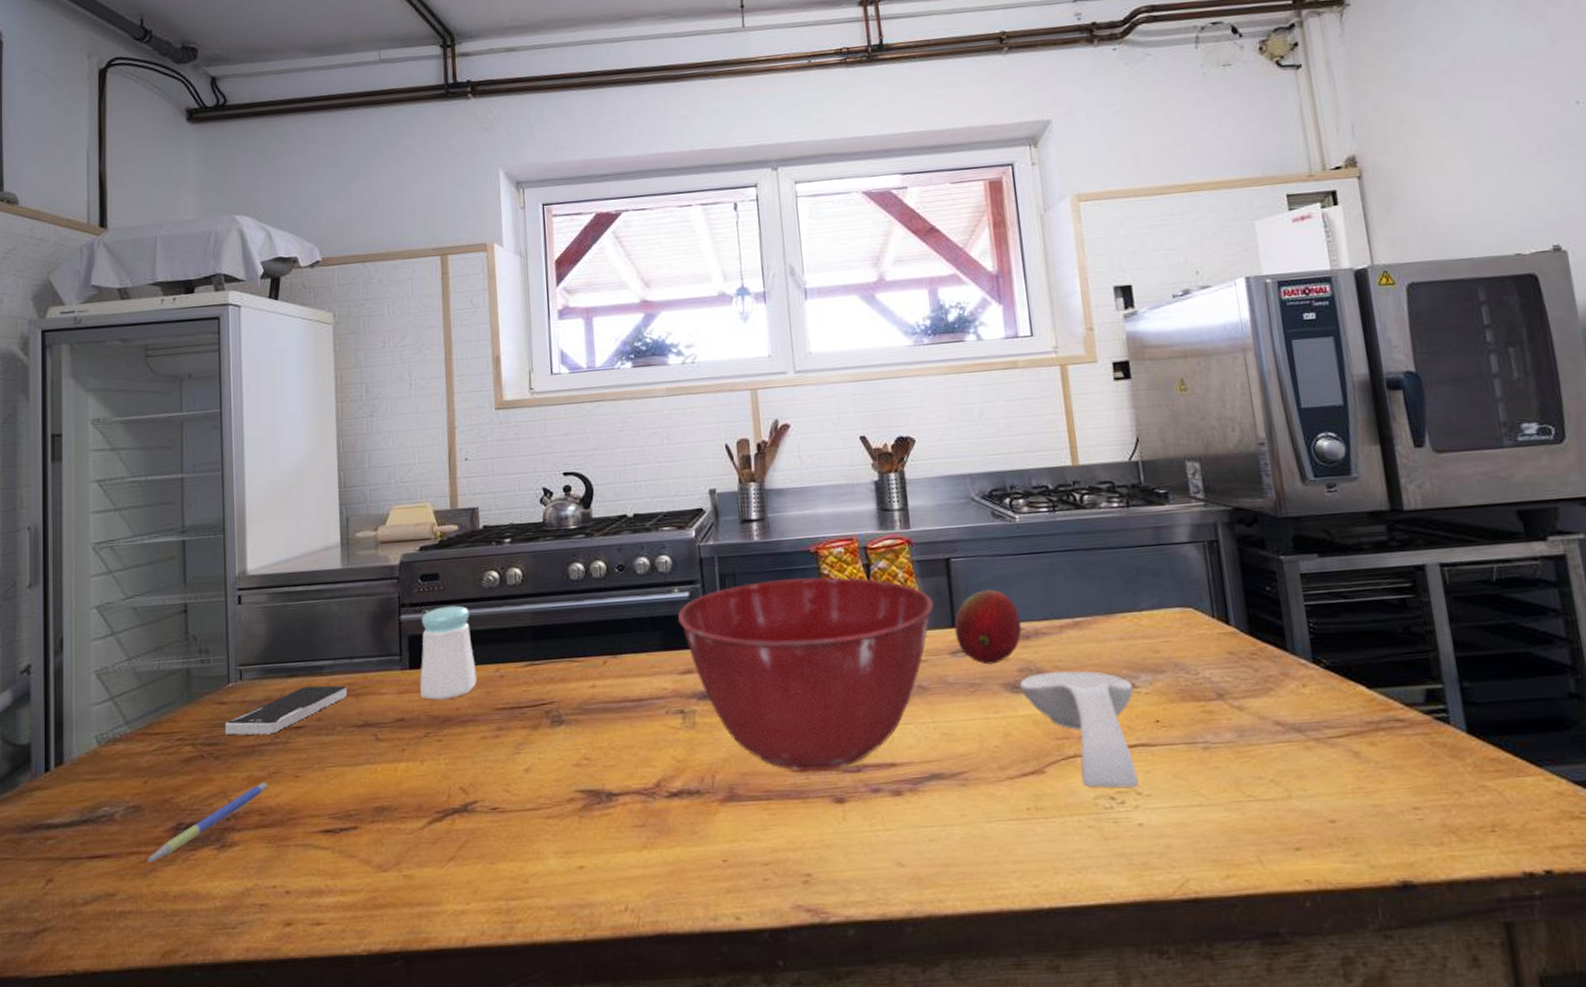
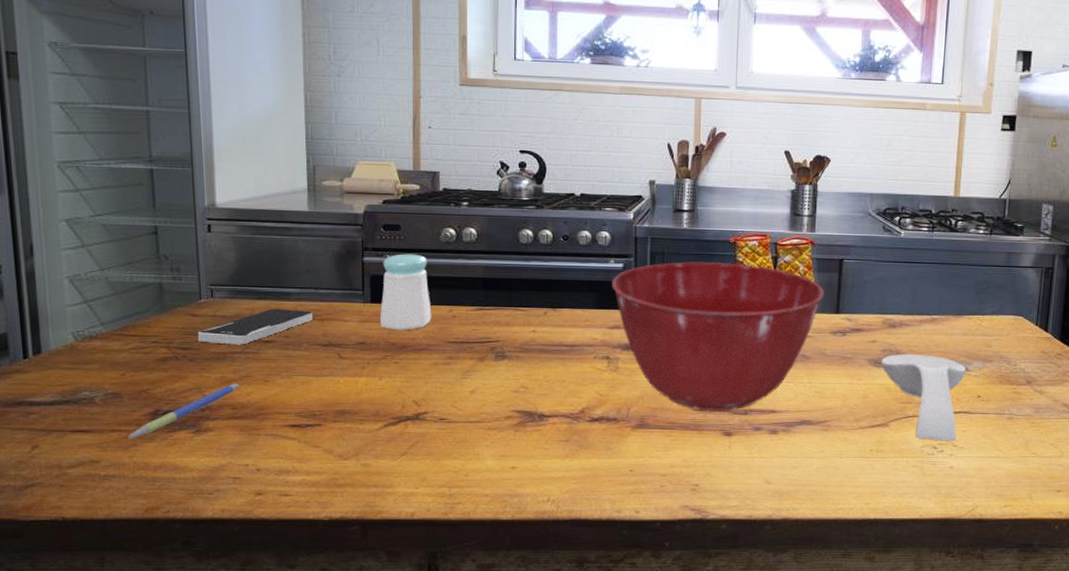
fruit: present [954,589,1022,665] -> none [837,287,891,344]

